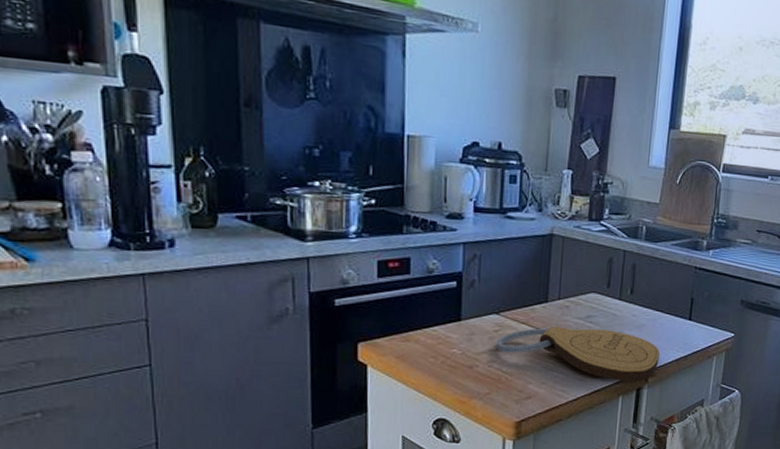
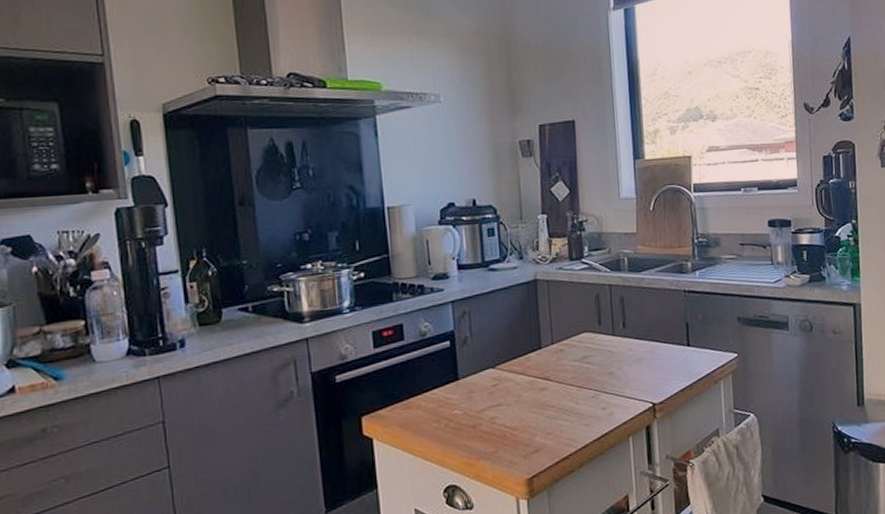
cutting board: present [496,325,660,382] -> none [496,368,664,421]

